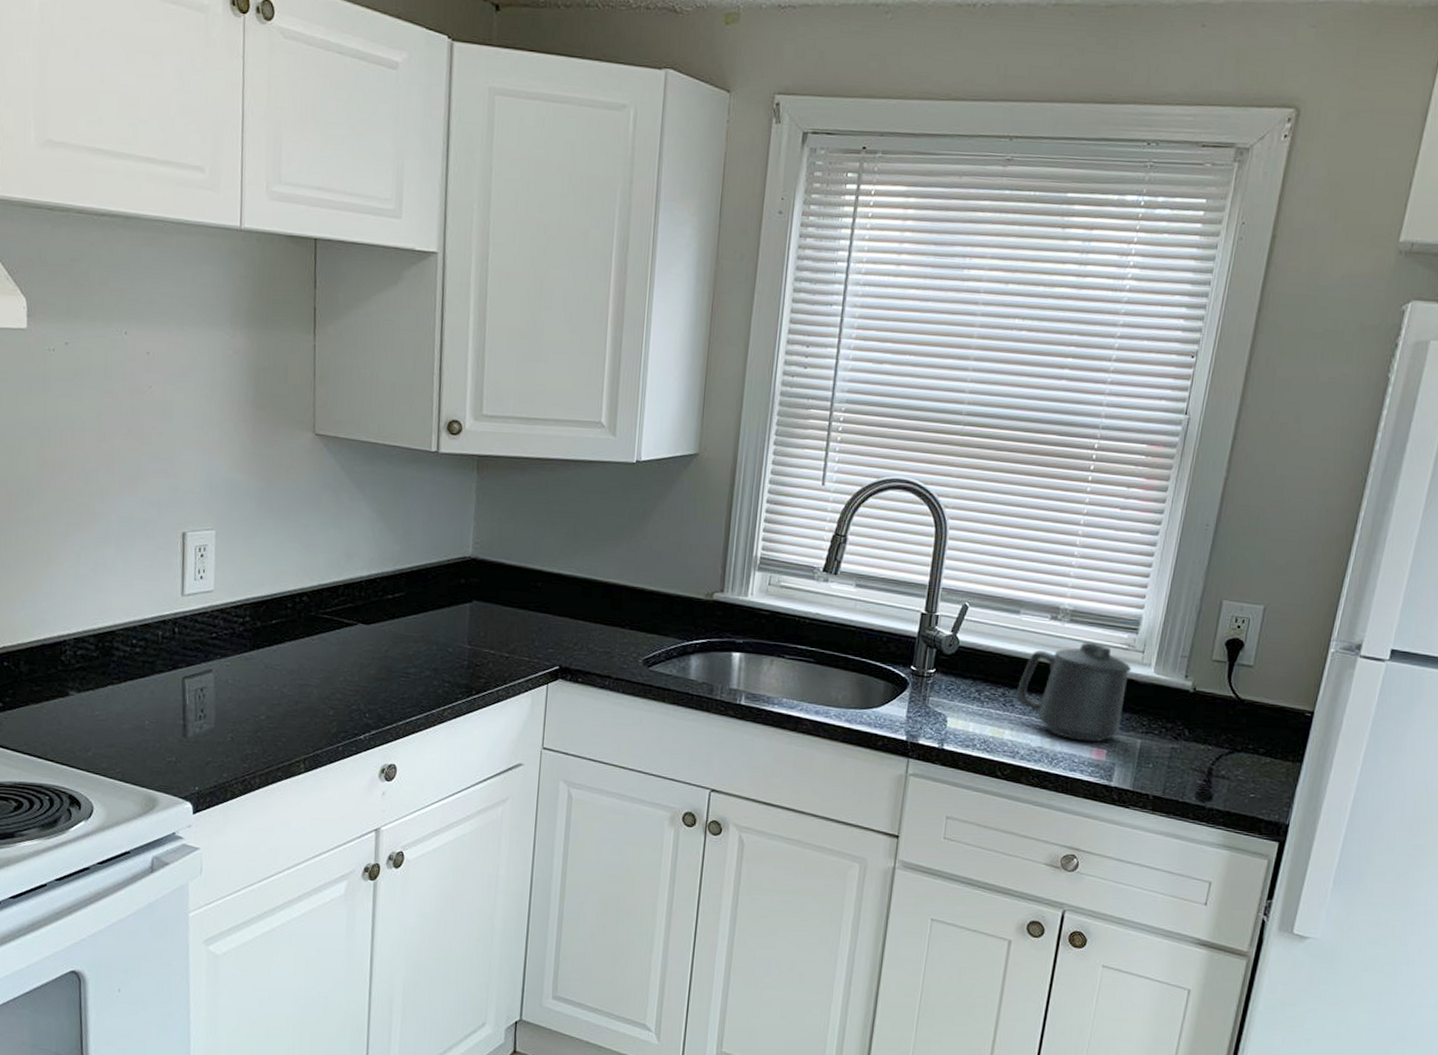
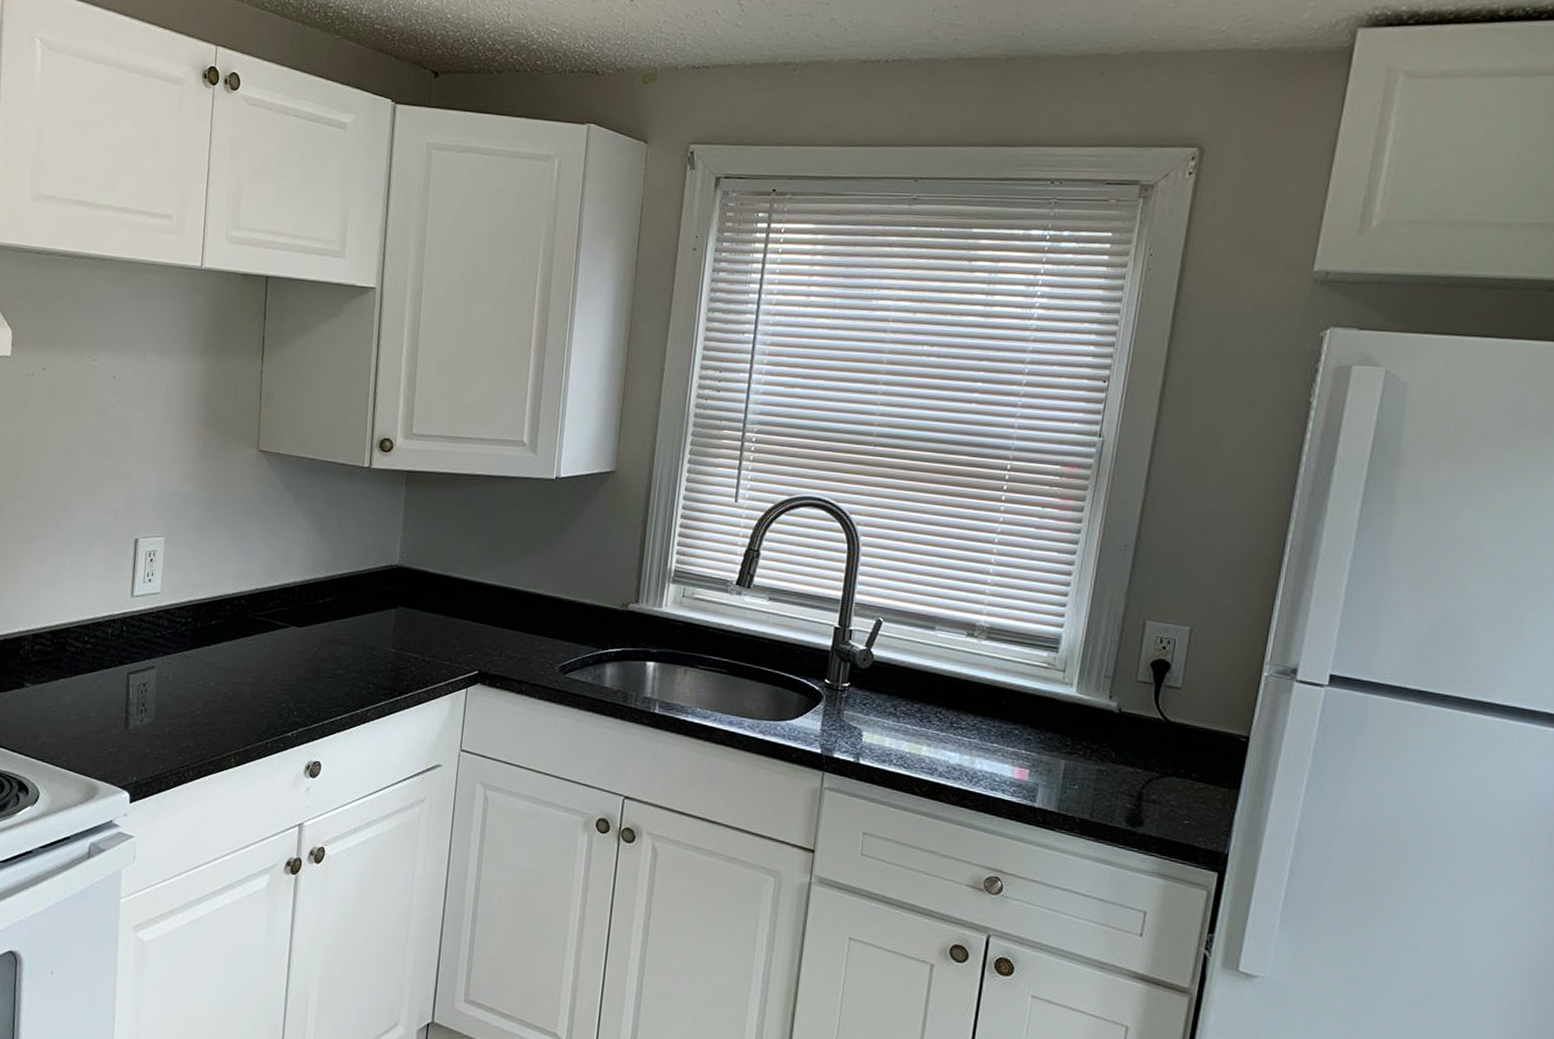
mug: present [1016,642,1131,742] -> none [933,659,1052,762]

